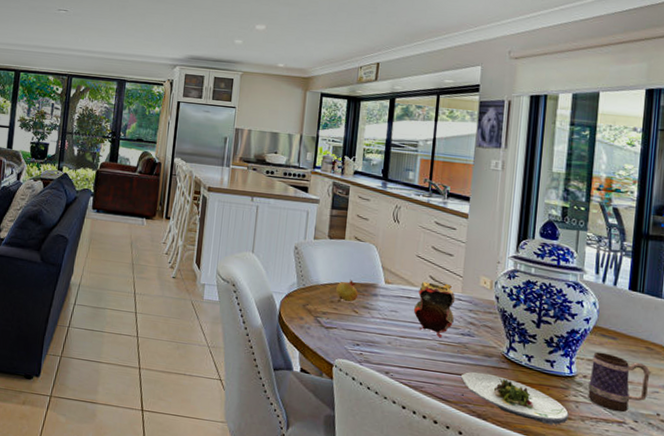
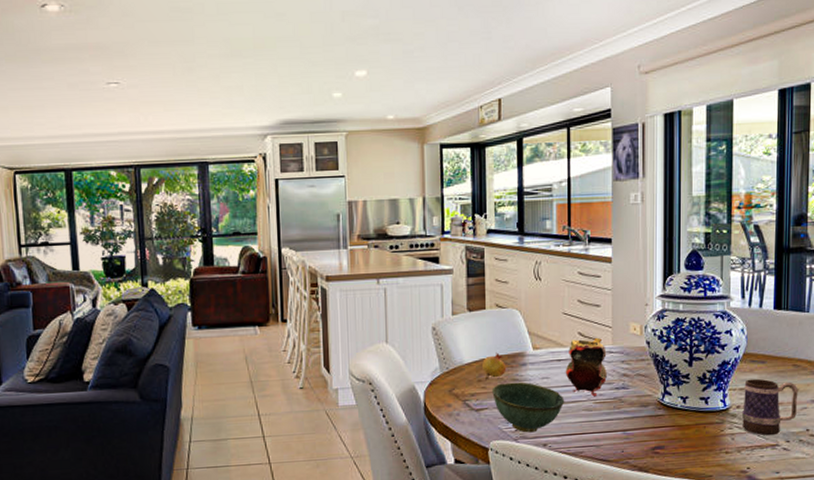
bowl: none [342,308,411,359] -> present [492,382,565,433]
salad plate: present [460,372,569,426] -> none [618,424,726,464]

